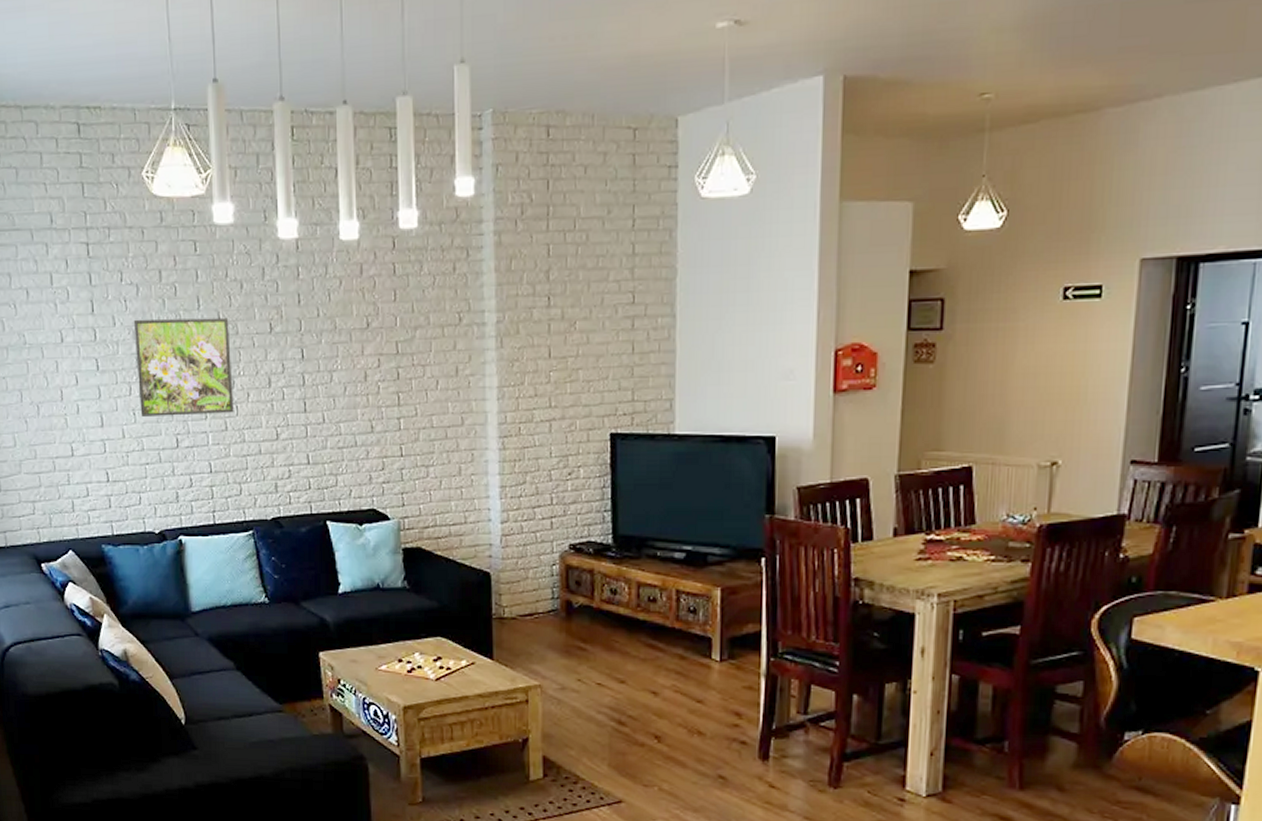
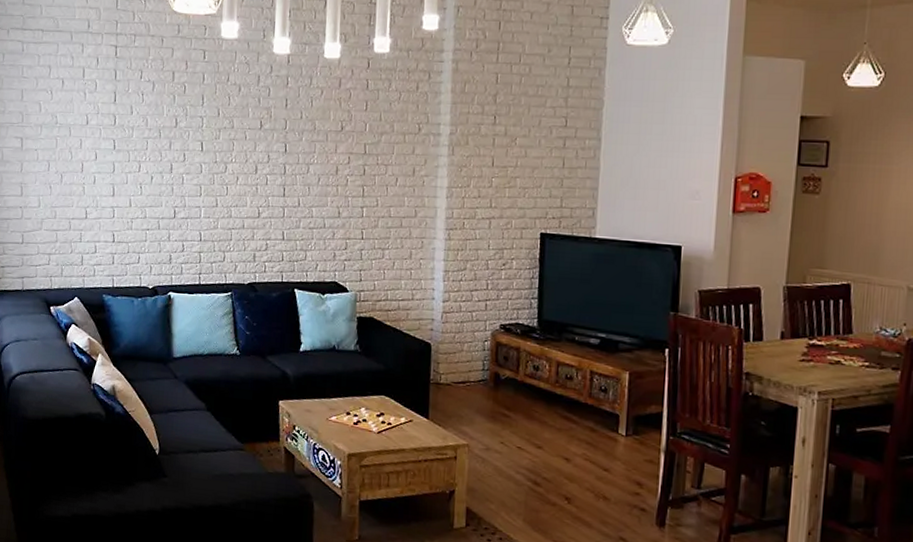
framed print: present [133,317,234,417] -> none [146,110,227,193]

